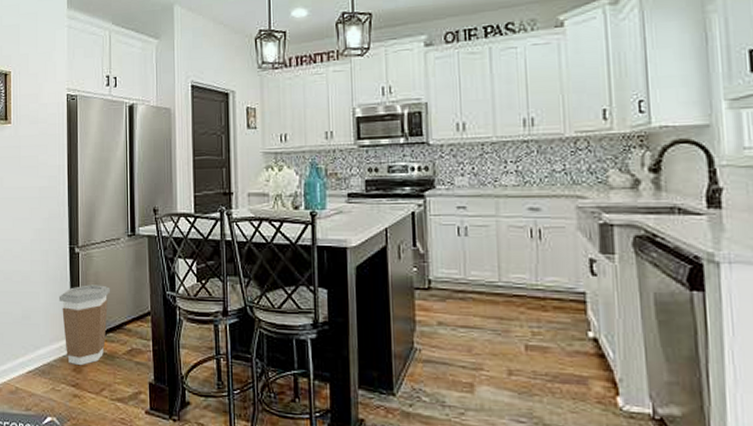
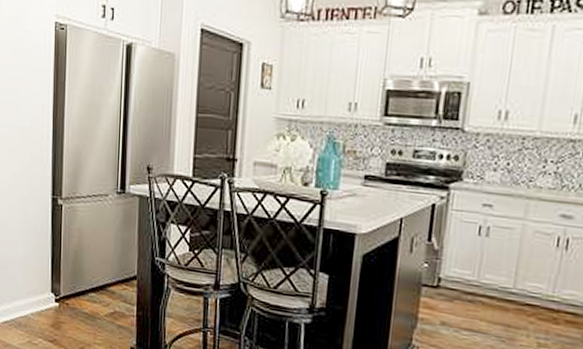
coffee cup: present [58,285,110,365] -> none [38,240,94,322]

